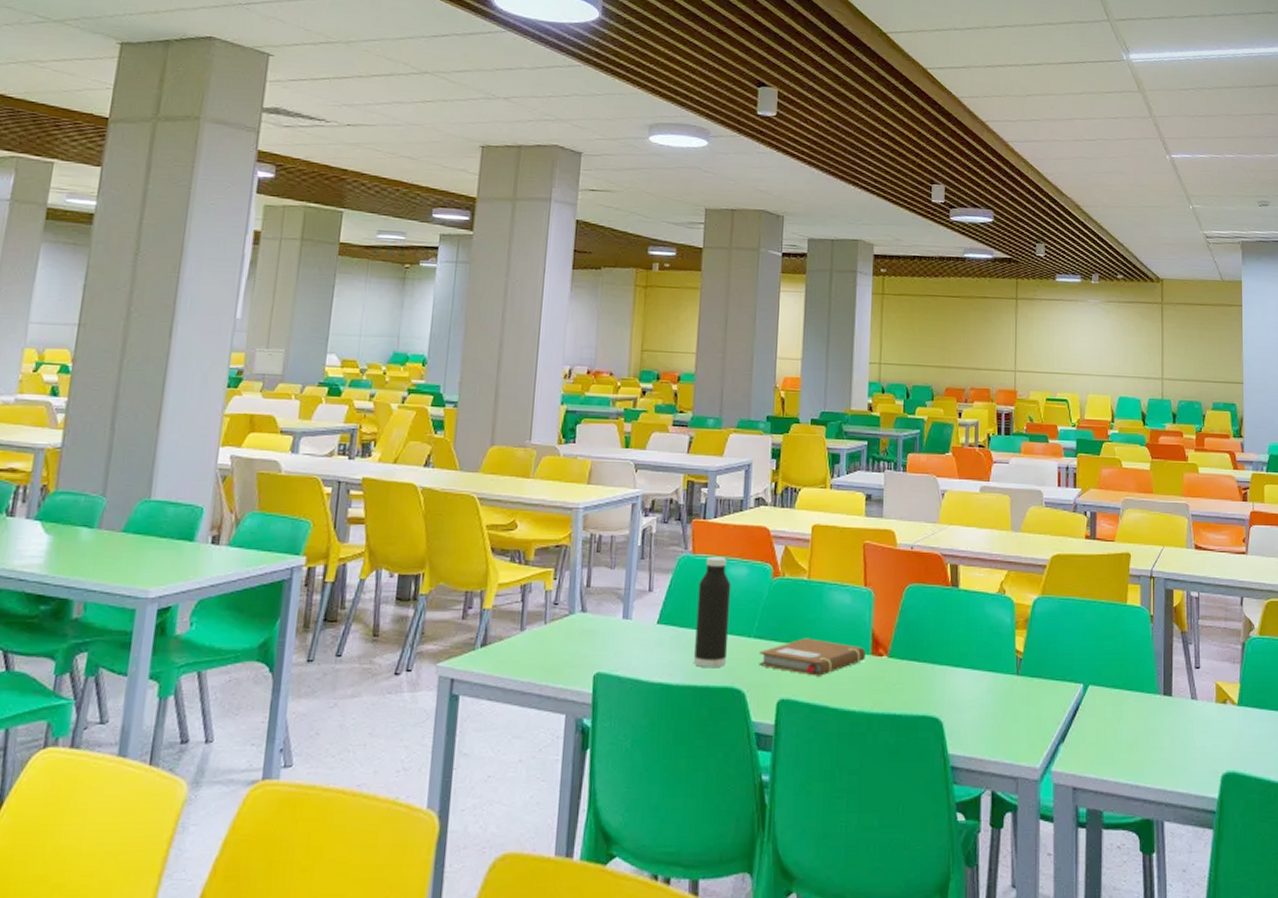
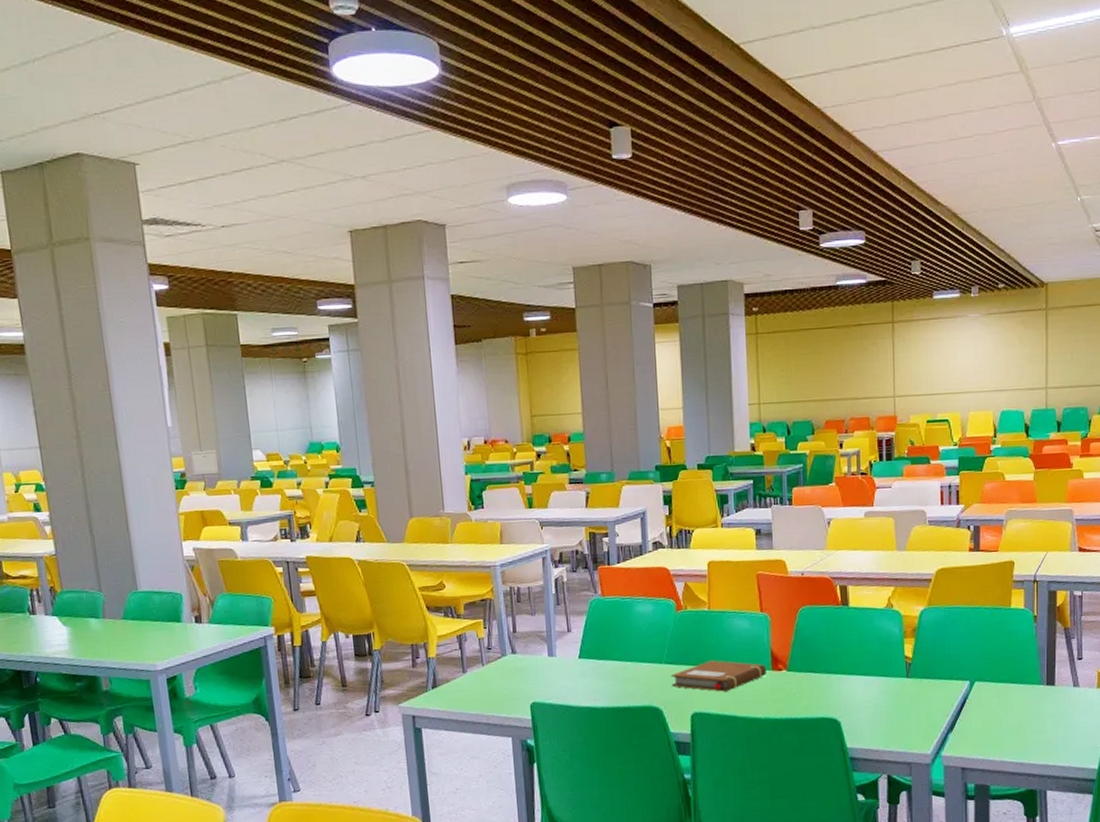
water bottle: present [694,556,732,667] -> none [611,596,644,691]

